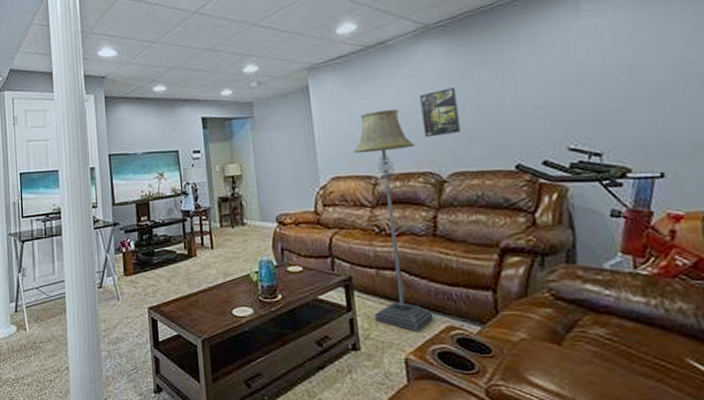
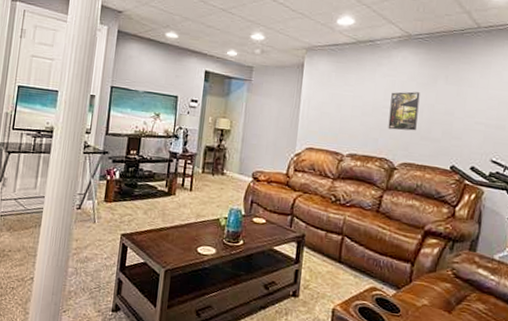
floor lamp: present [353,109,434,331] -> none [315,98,379,288]

